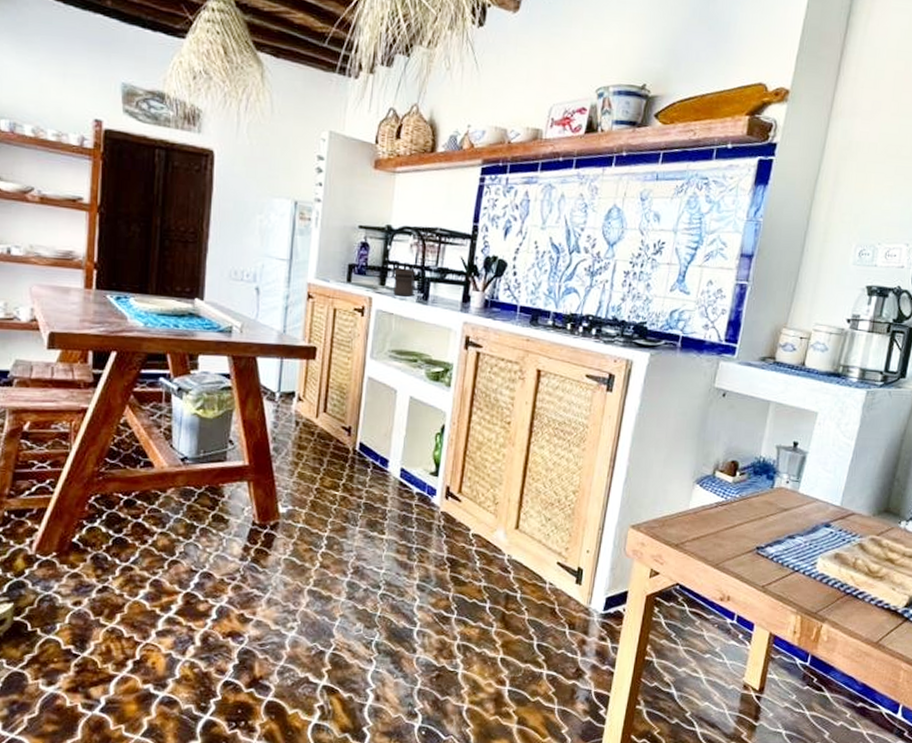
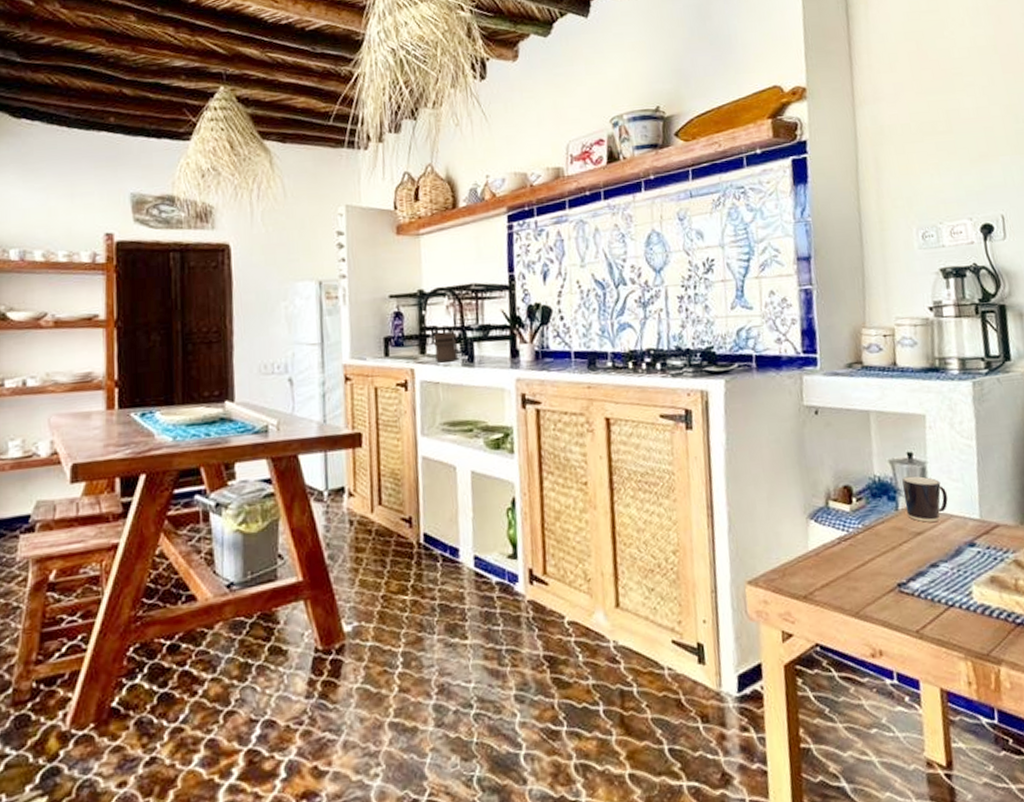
mug: none [779,461,818,502] -> present [902,475,948,523]

